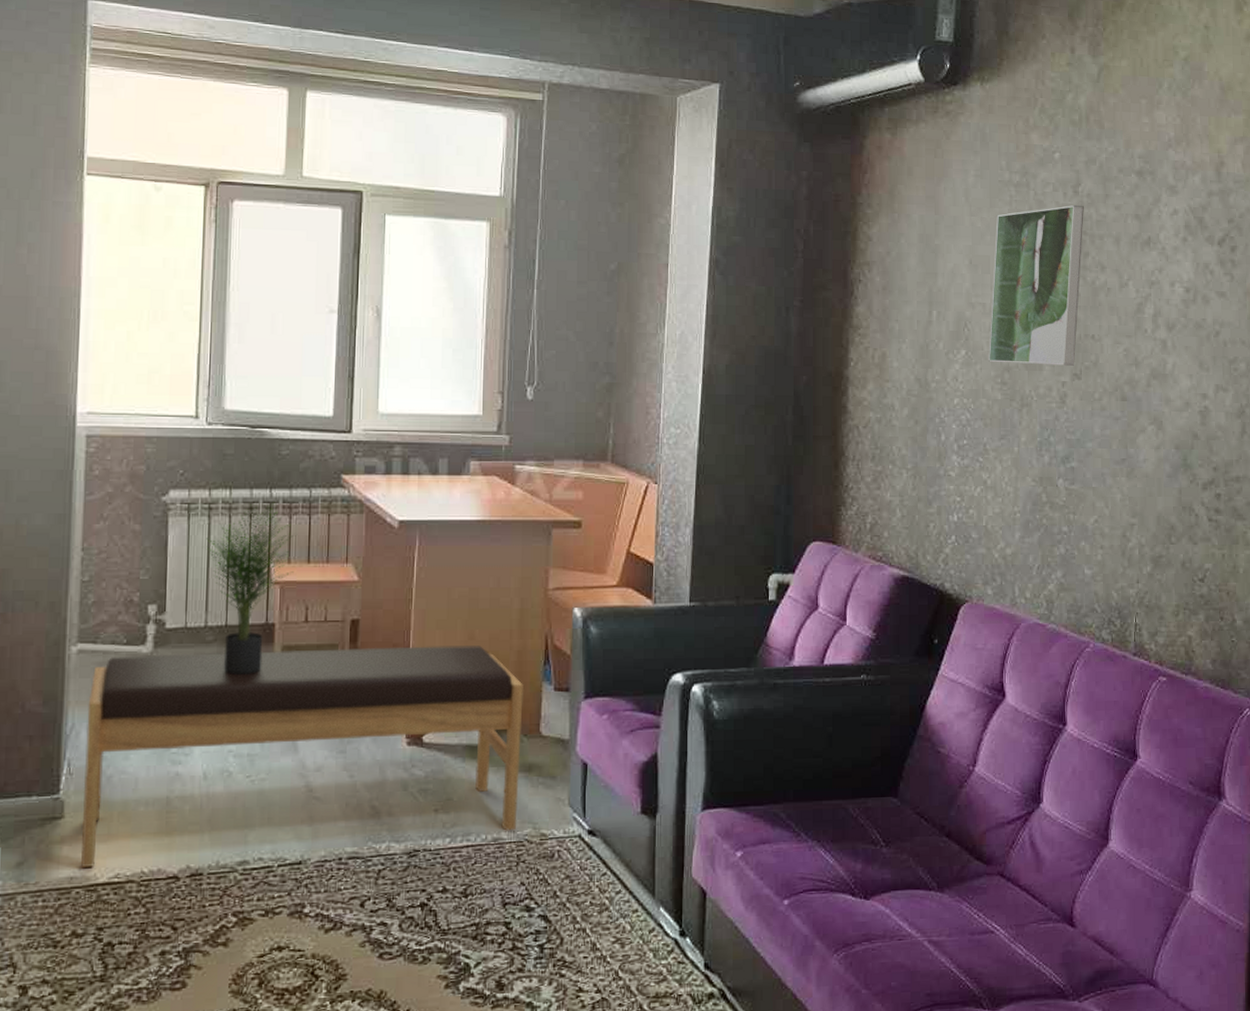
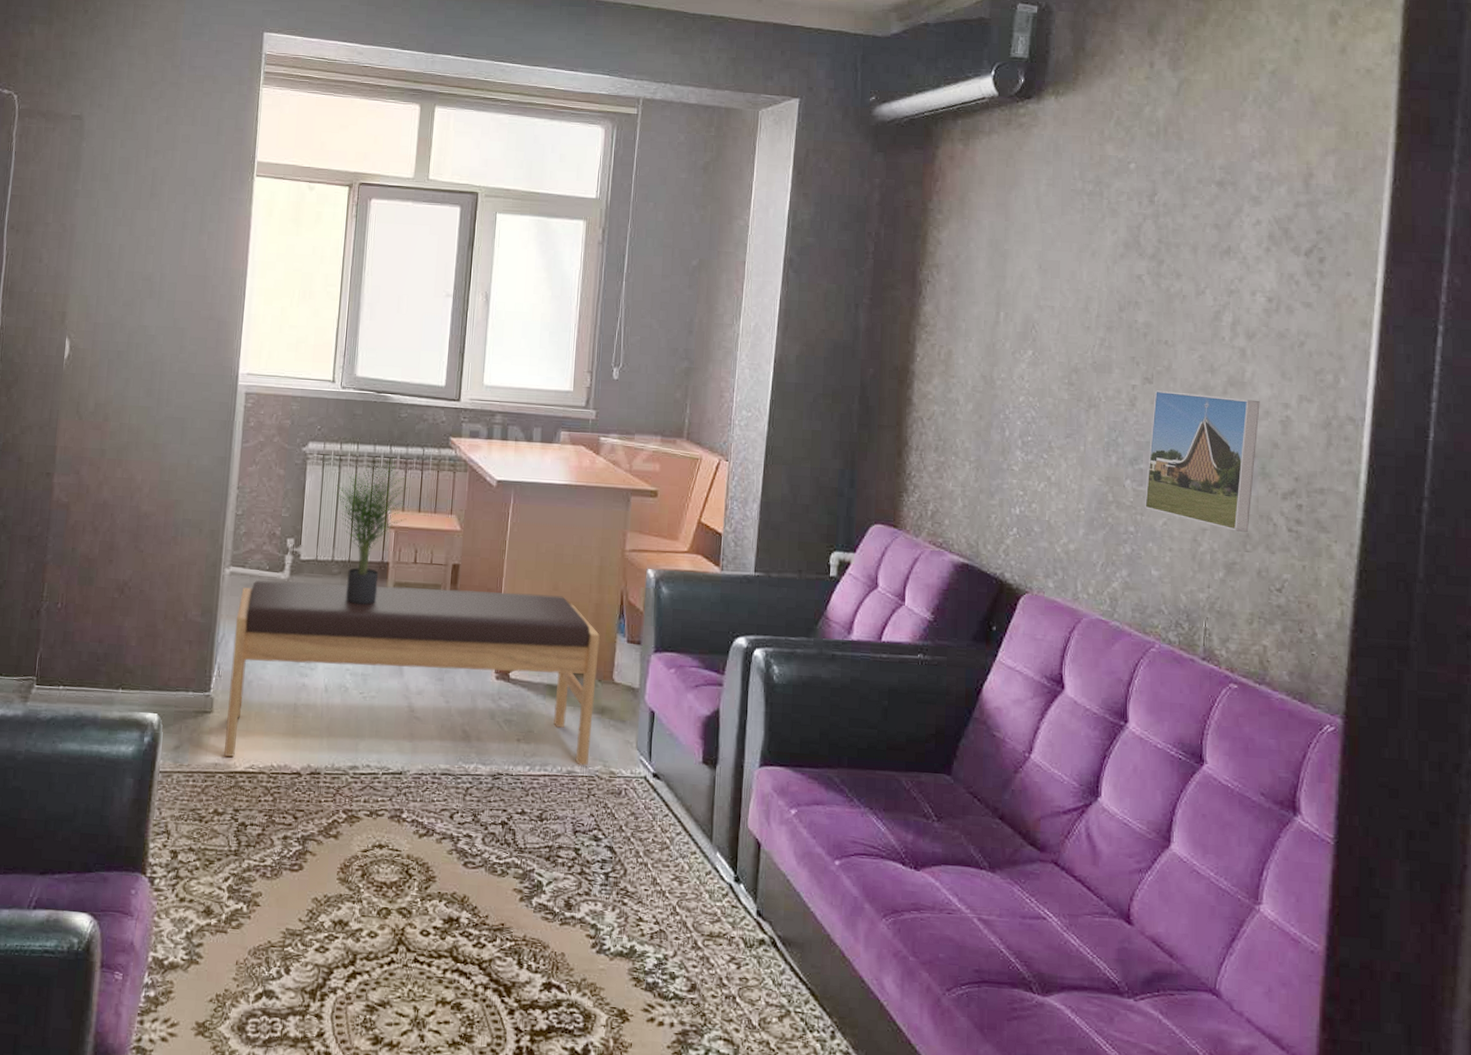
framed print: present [989,204,1084,366] -> none [1056,213,1160,370]
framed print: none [1076,385,1181,524] -> present [1144,389,1260,532]

